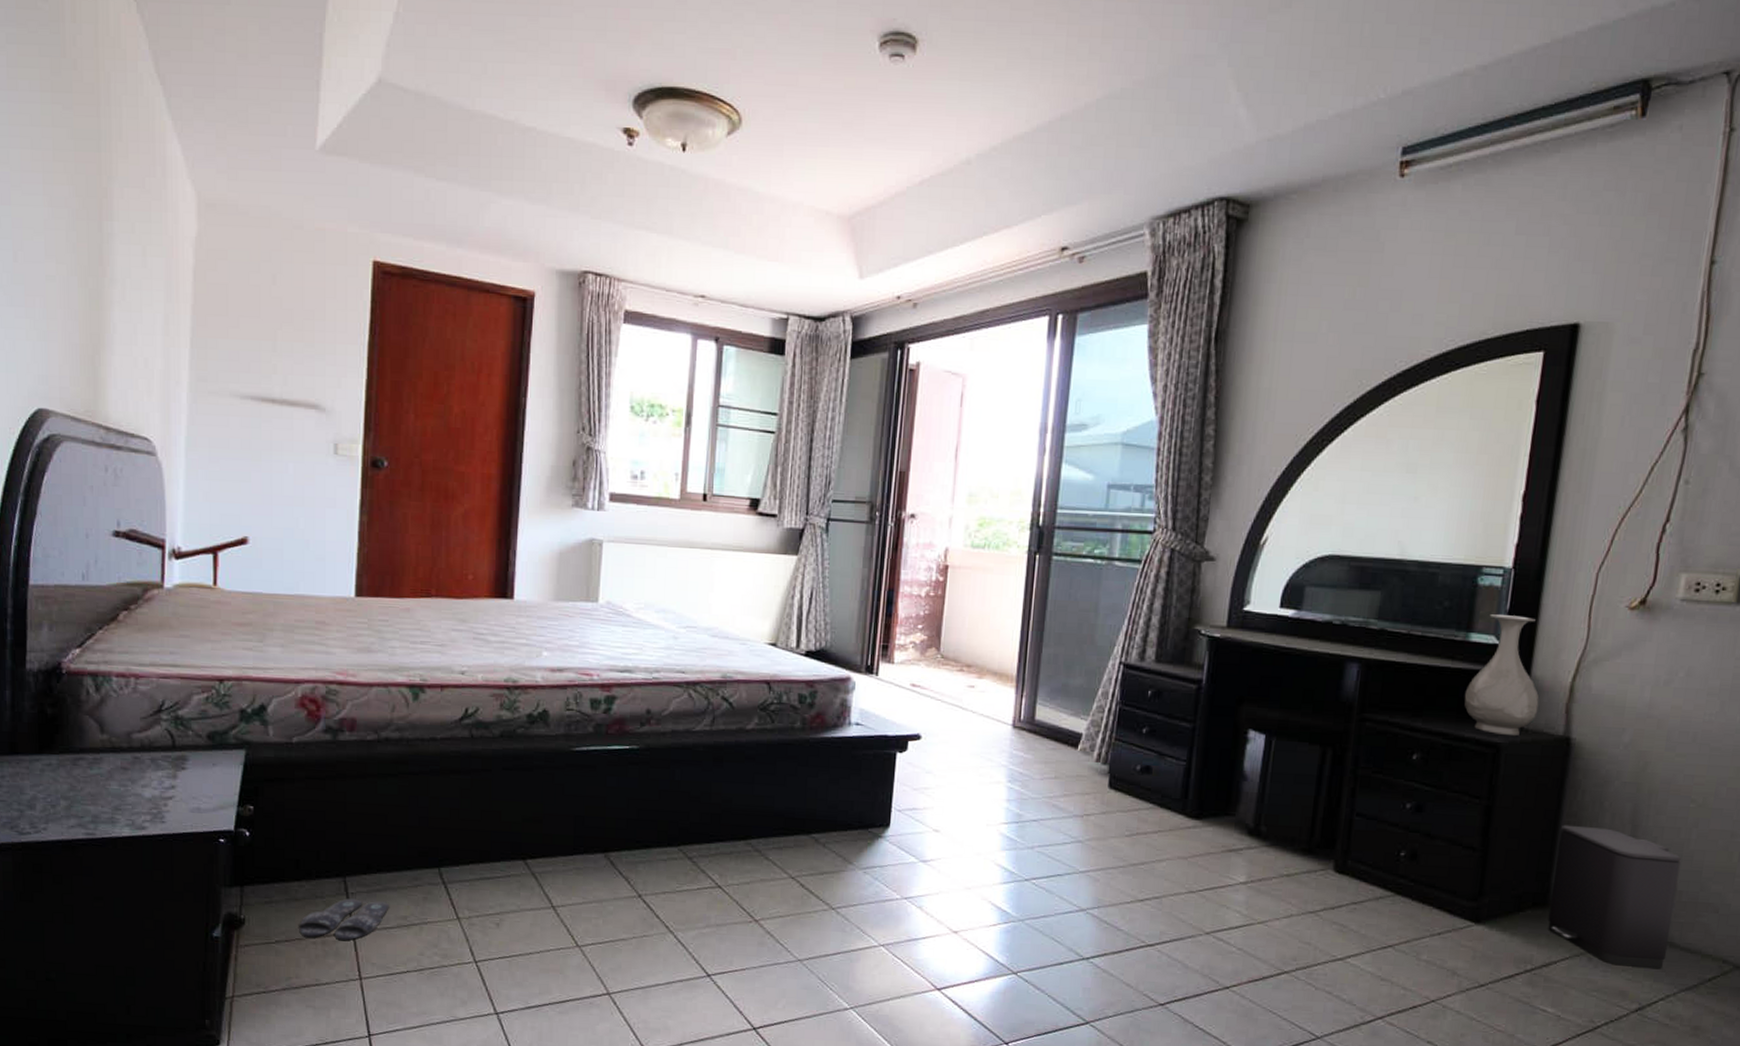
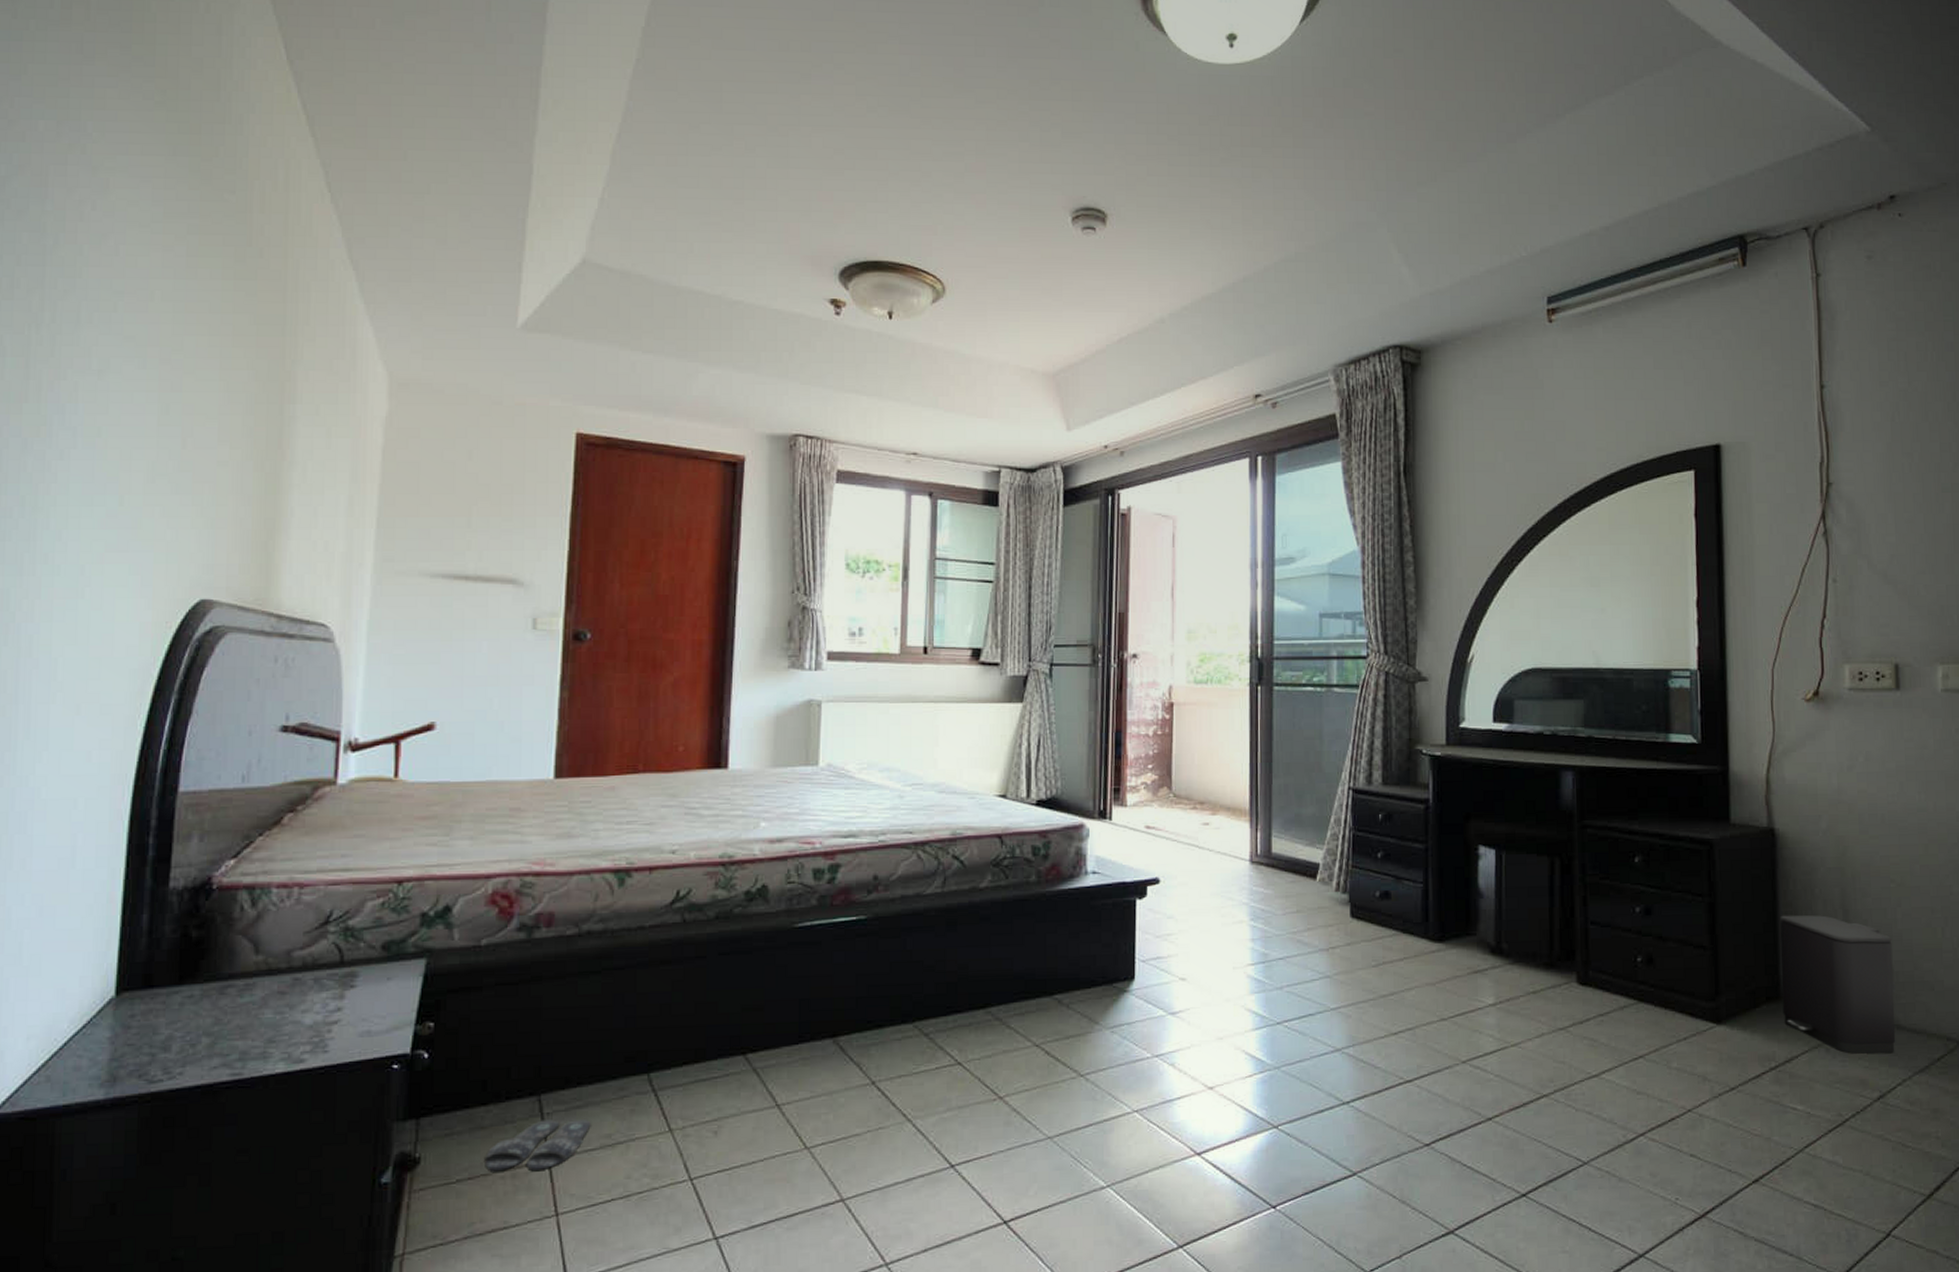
vase: present [1463,613,1540,737] -> none [1673,713,1741,832]

